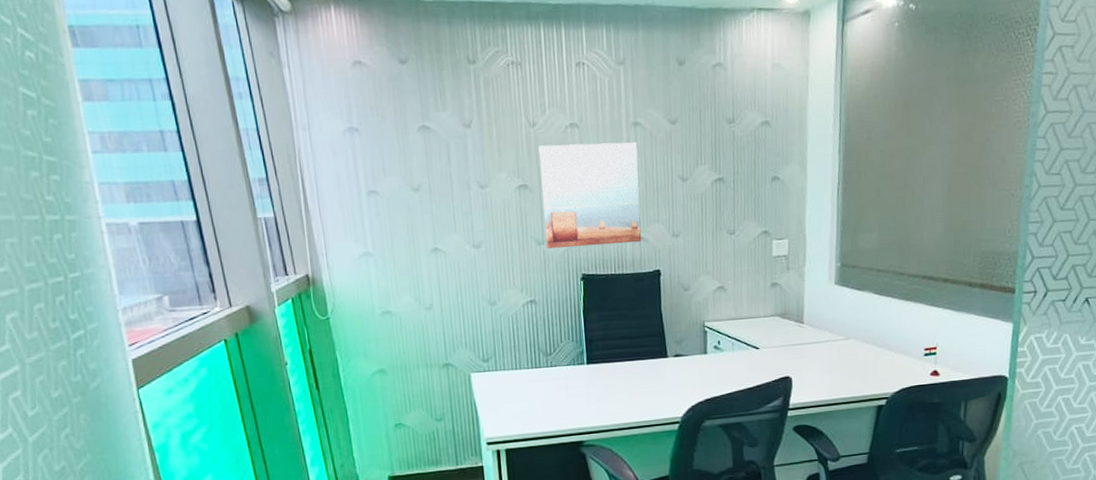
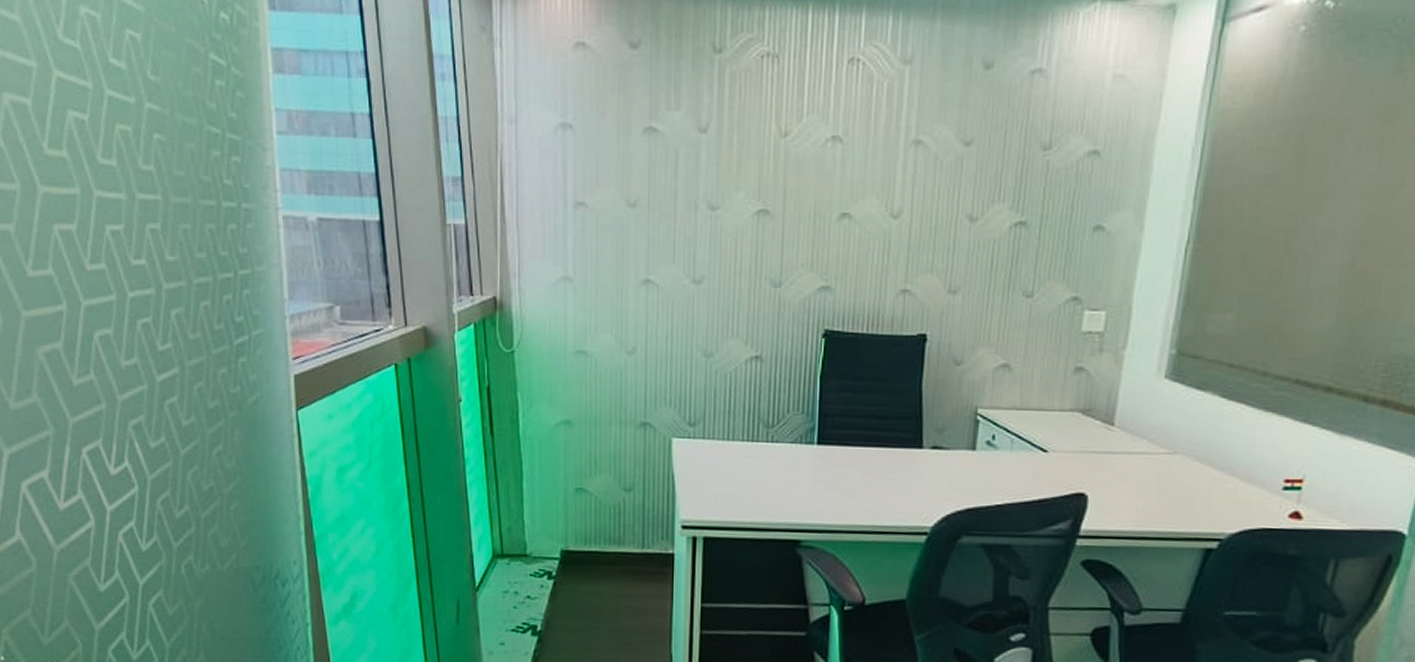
wall art: present [538,142,642,249] -> none [783,161,916,296]

